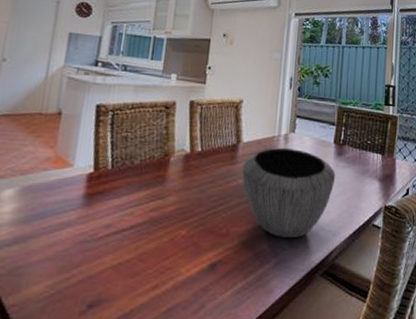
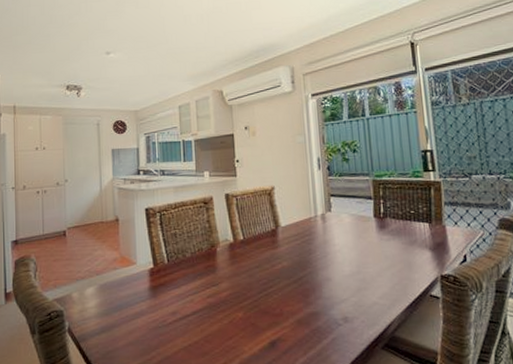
bowl: present [242,148,336,239] -> none [284,227,382,315]

